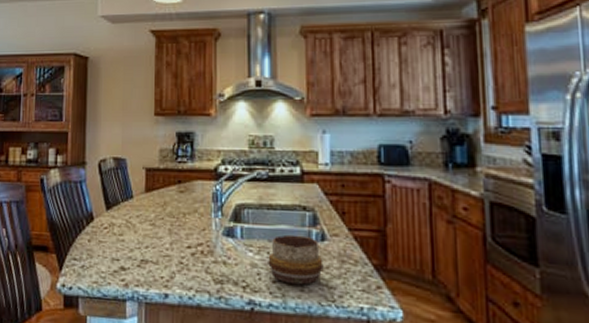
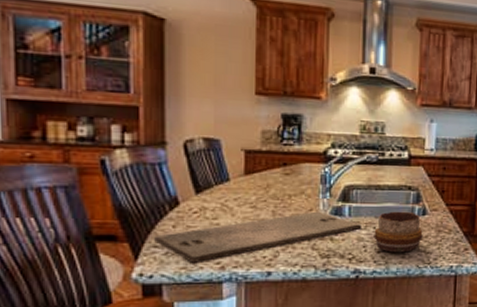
cutting board: none [73,231,255,278] -> present [153,211,362,262]

